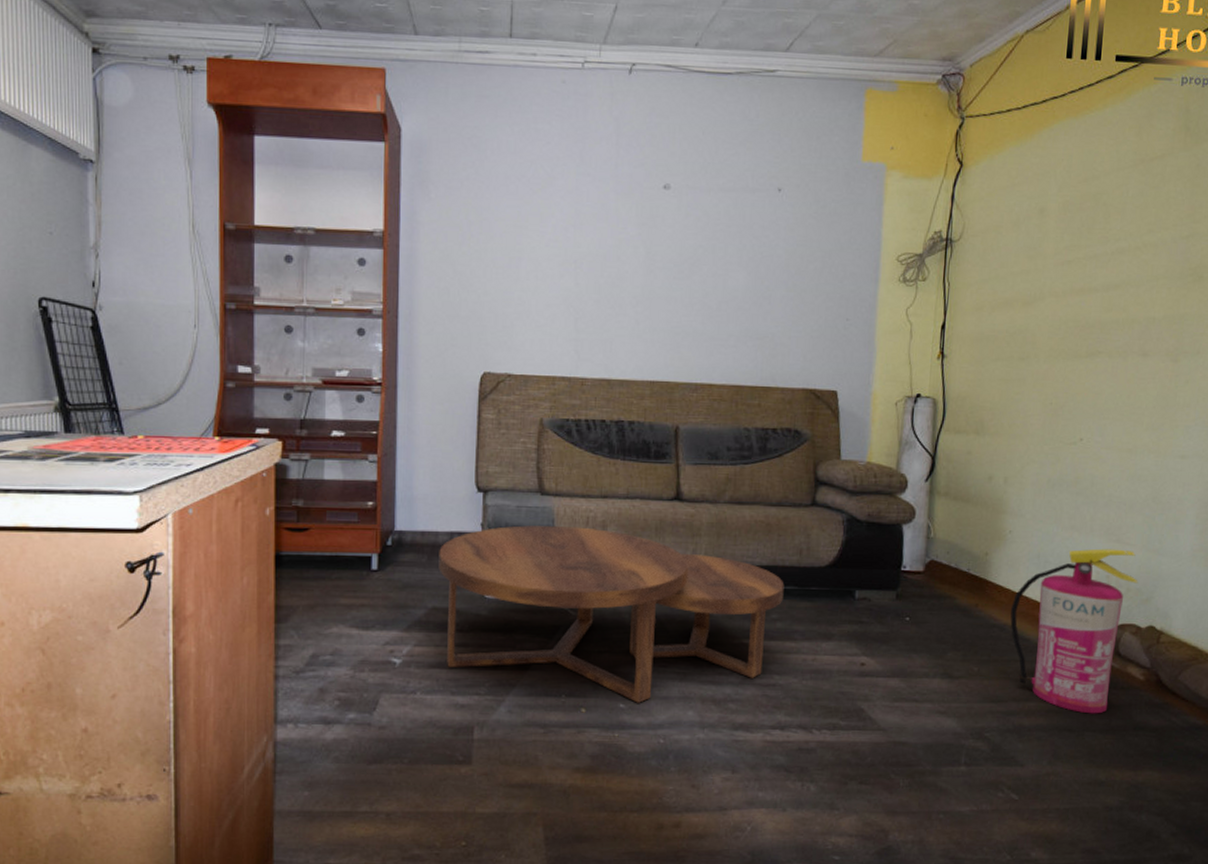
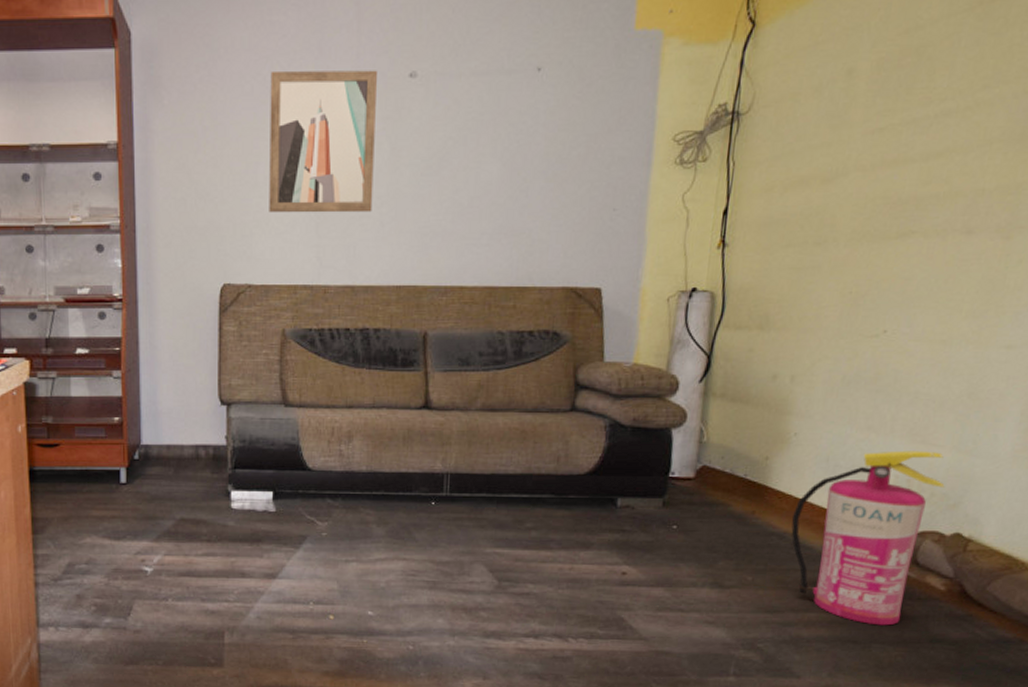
coffee table: present [438,525,784,703] -> none [185,437,540,611]
wall art: none [530,175,634,311] -> present [269,70,377,213]

